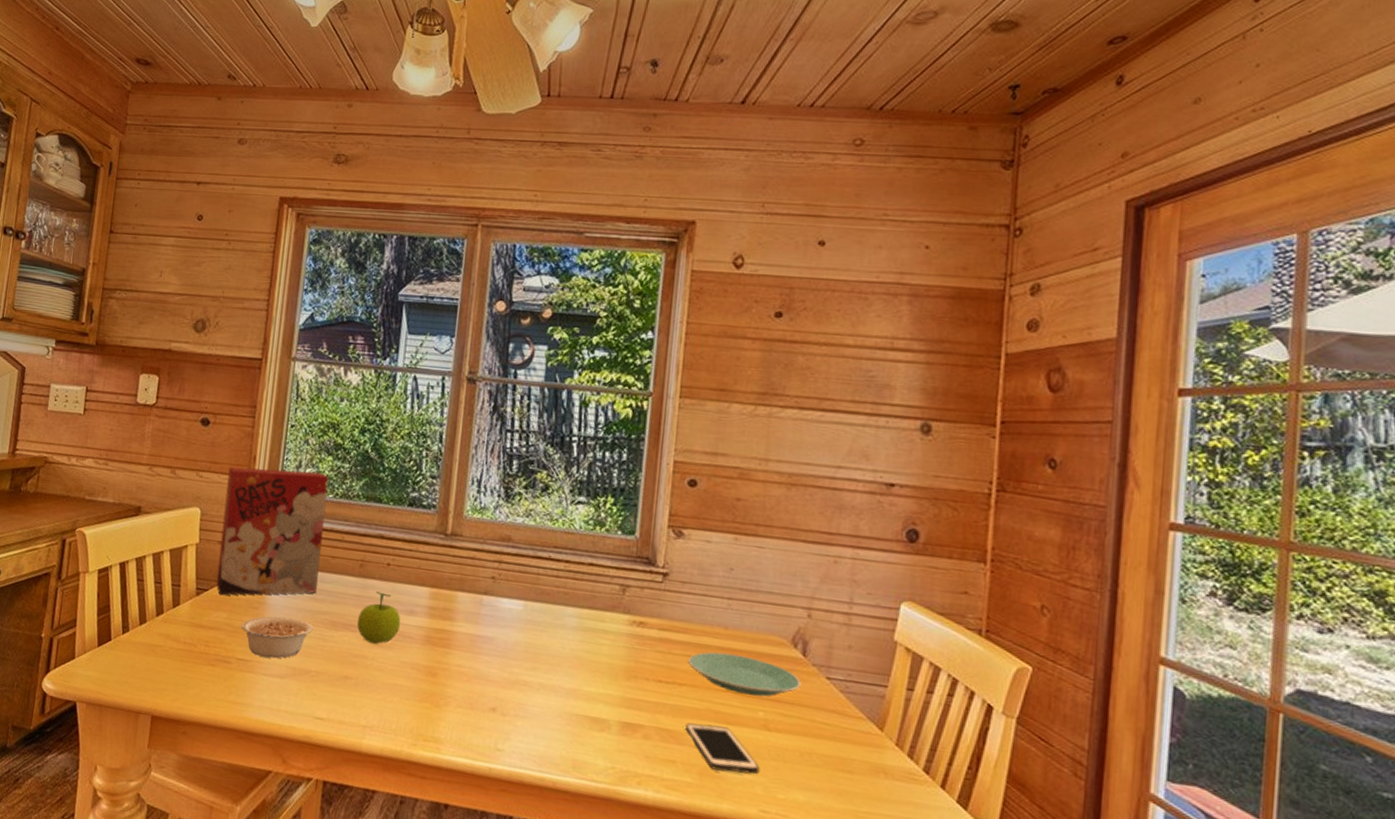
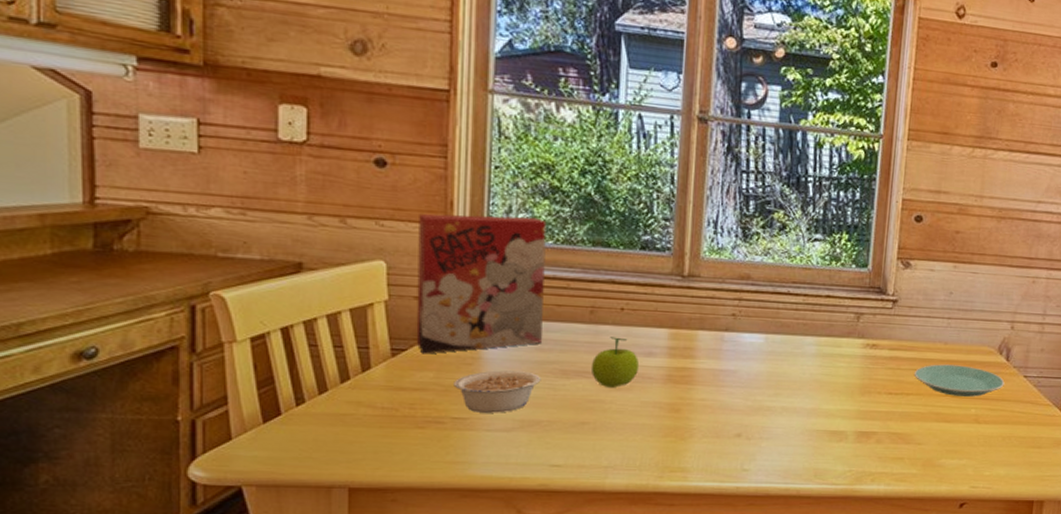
cell phone: present [685,723,760,775] -> none [912,424,971,461]

